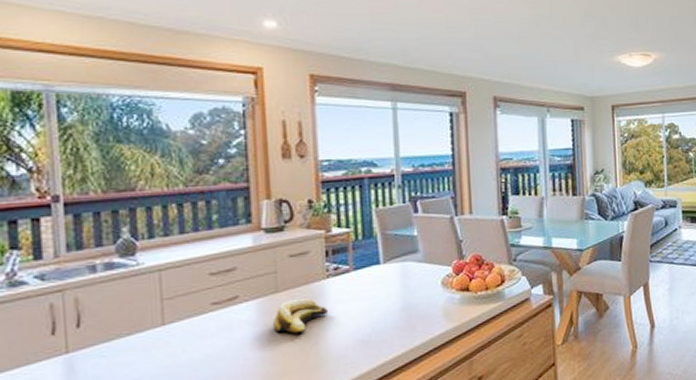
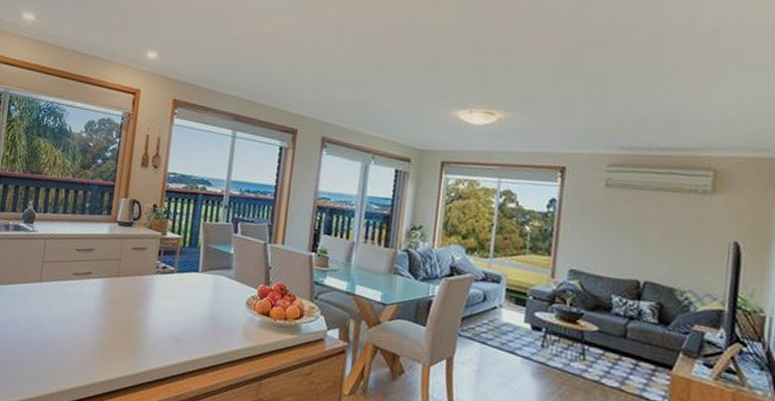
banana: present [273,298,329,334] -> none [111,285,153,316]

